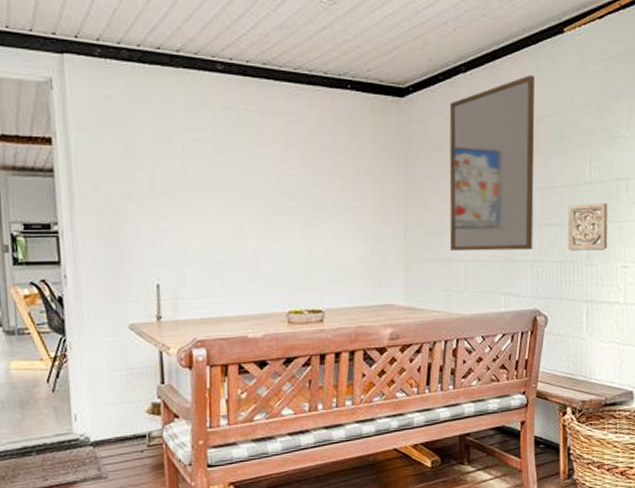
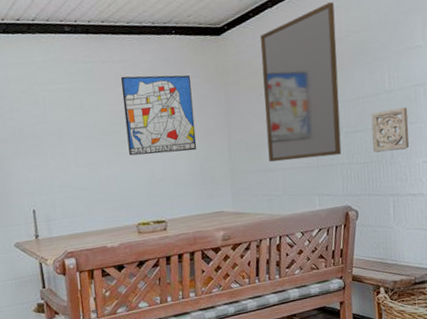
wall art: none [281,132,367,229] -> present [120,75,197,156]

